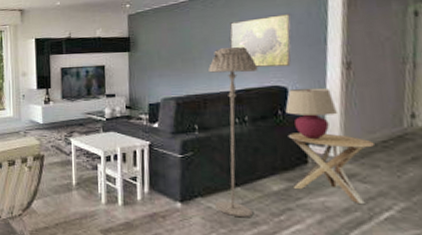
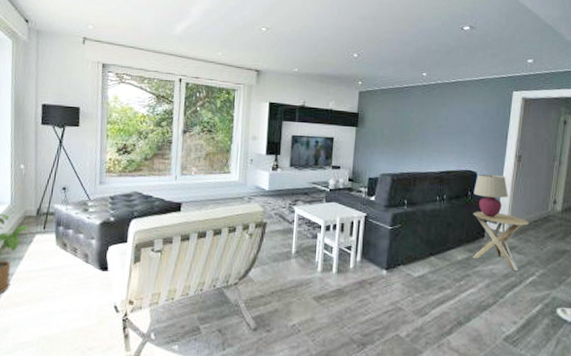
floor lamp: present [208,47,258,218] -> none [413,133,458,284]
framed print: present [229,13,292,68] -> none [439,109,486,155]

